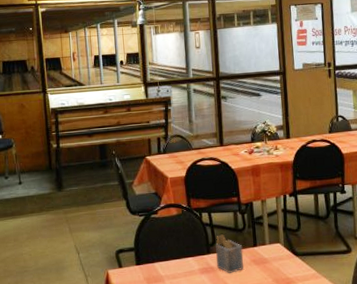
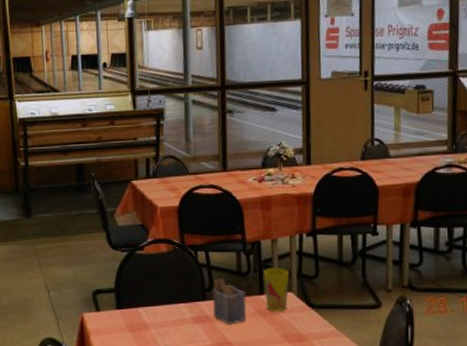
cup: none [256,223,277,261] -> present [263,267,290,312]

